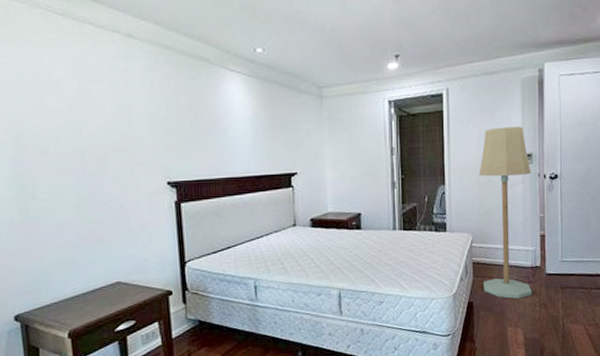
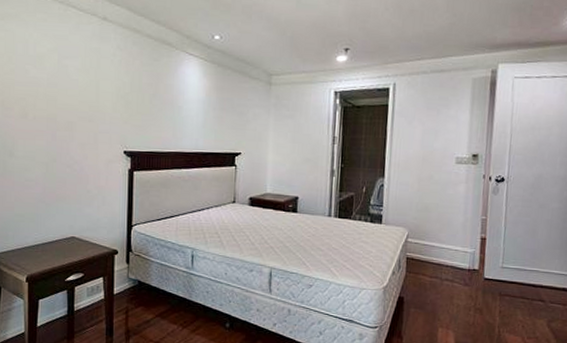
floor lamp: present [479,127,533,299] -> none [416,125,476,301]

